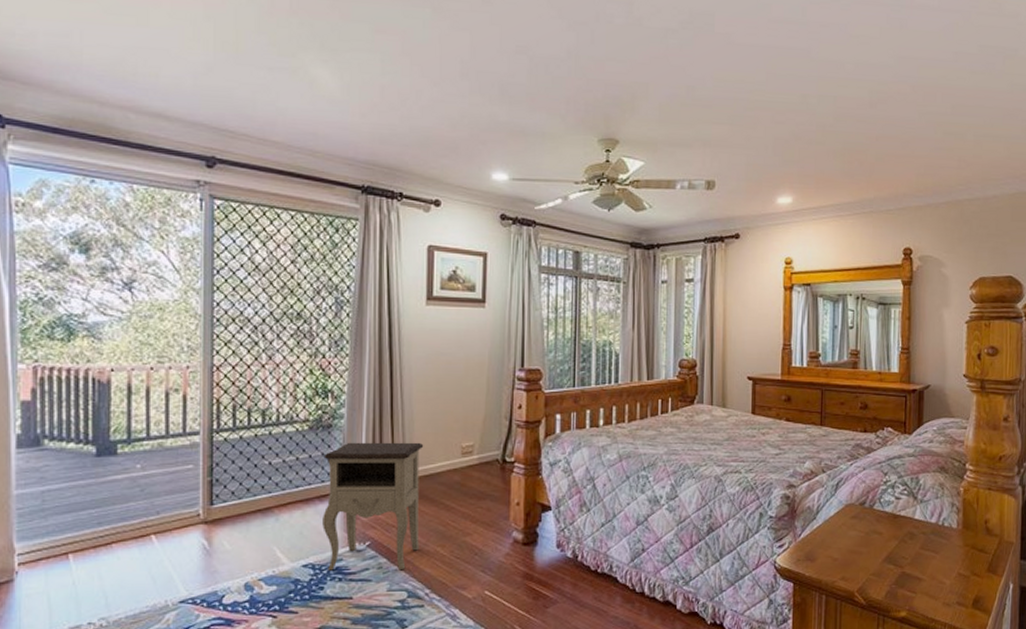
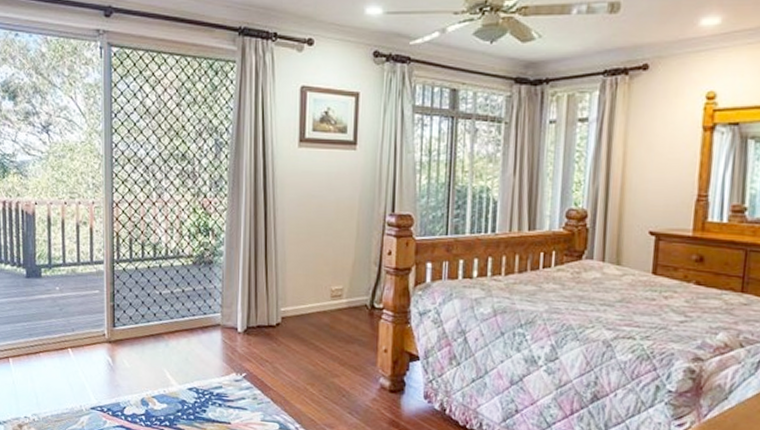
nightstand: present [322,442,424,571] -> none [205,278,295,404]

